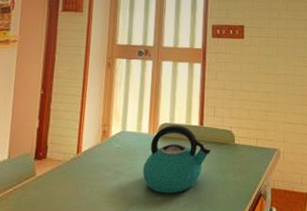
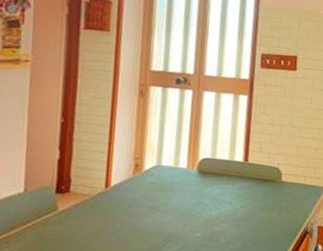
kettle: present [143,125,211,194] -> none [180,160,255,231]

